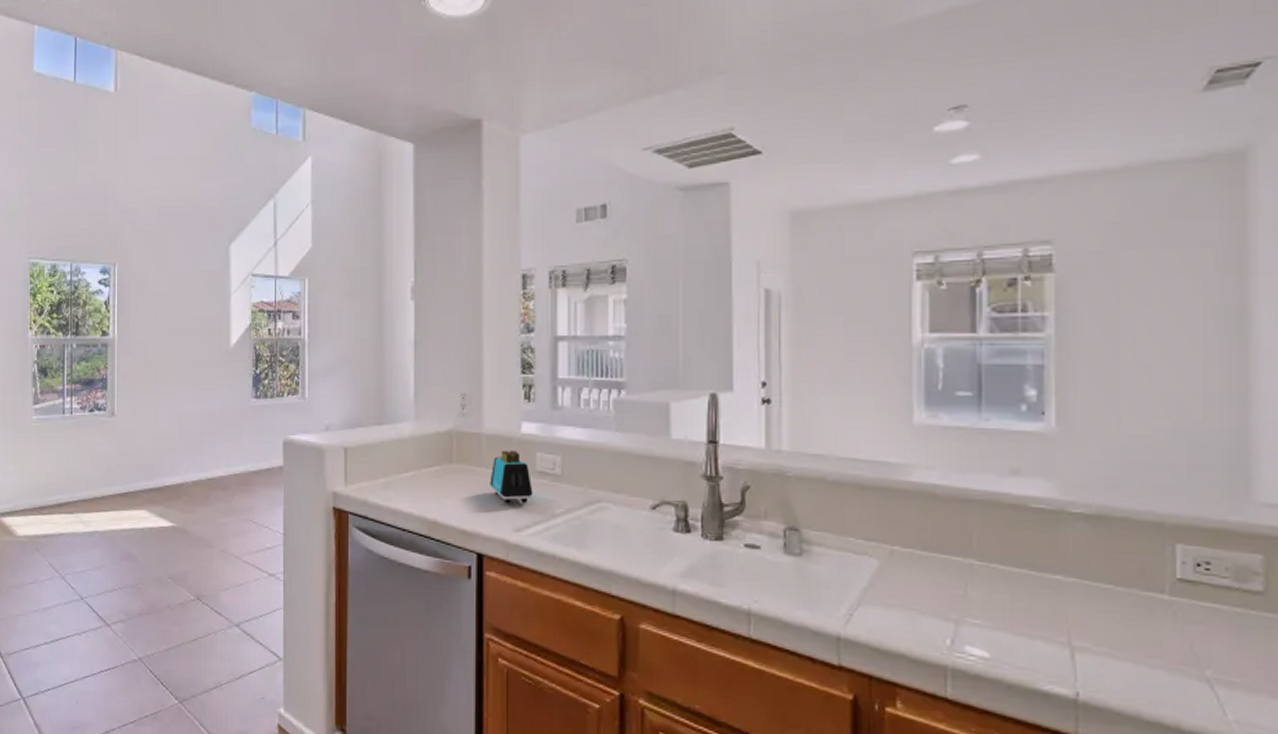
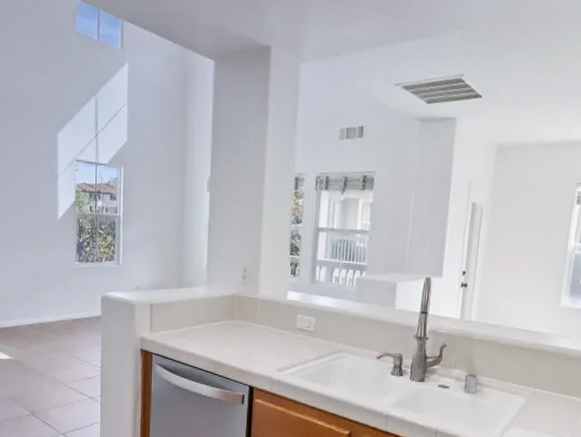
toaster: present [490,450,533,504] -> none [261,312,293,352]

